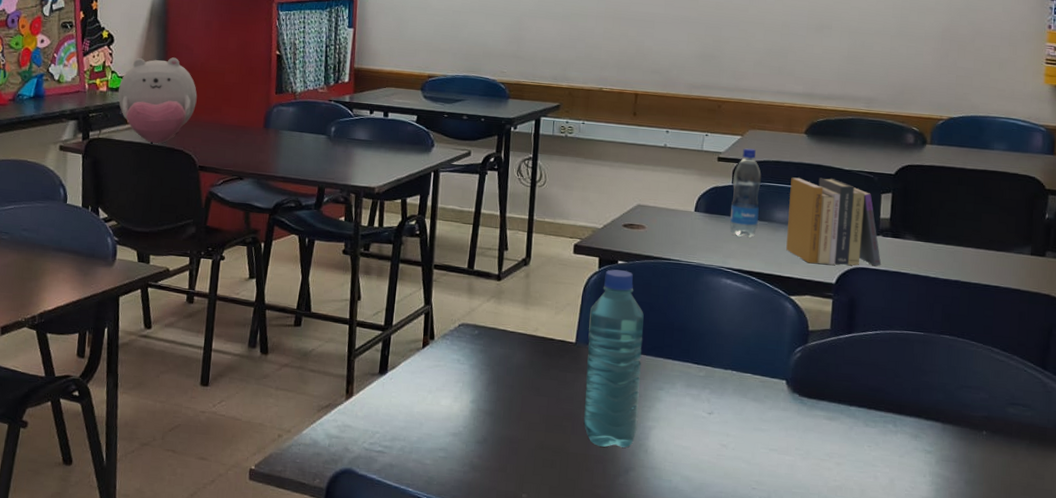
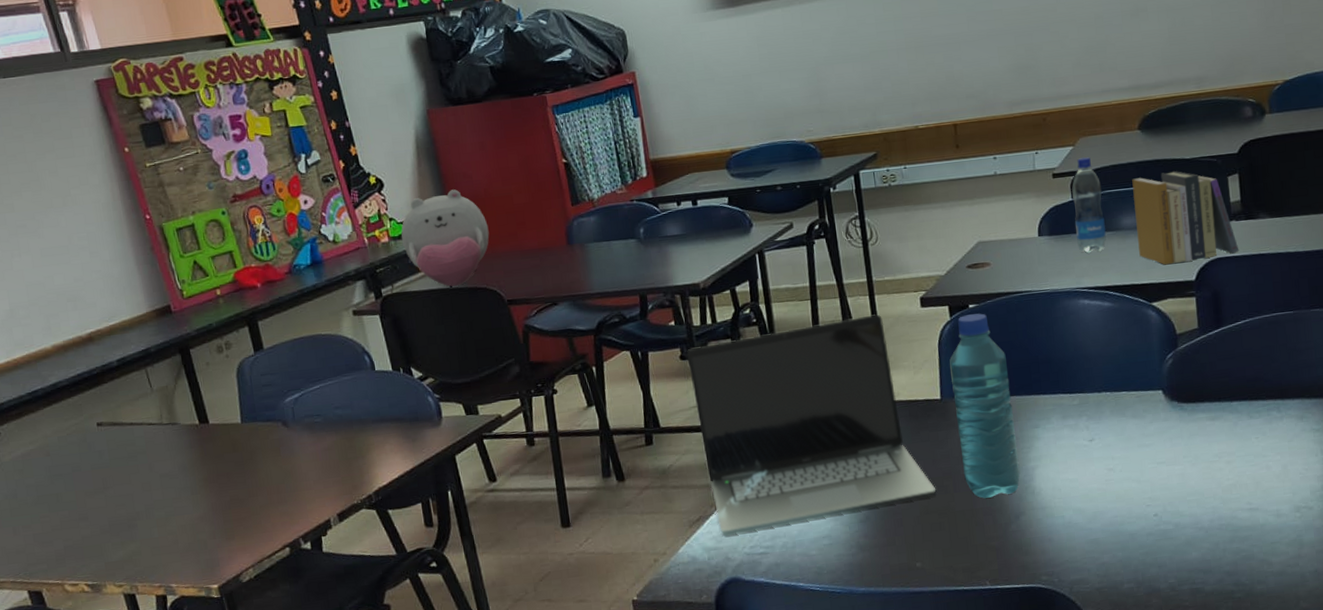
laptop: none [345,245,555,434] -> present [686,314,937,536]

